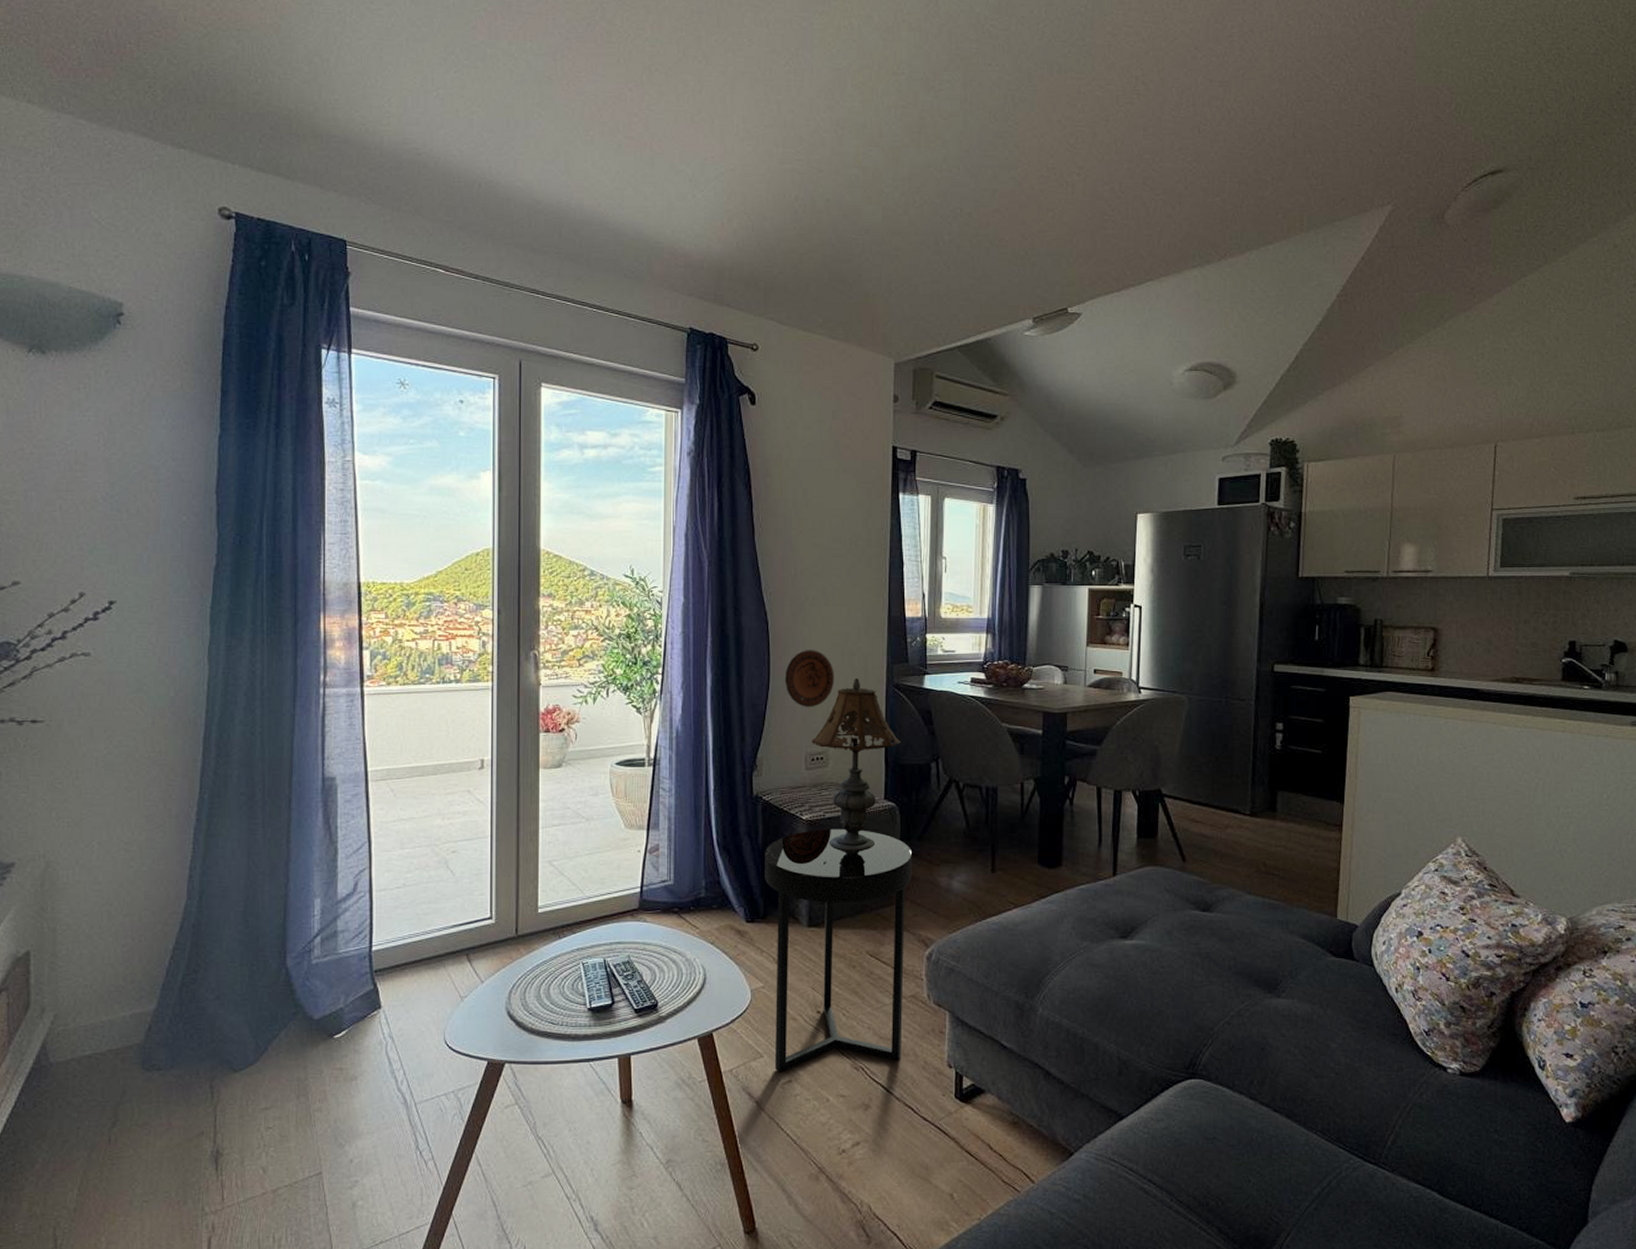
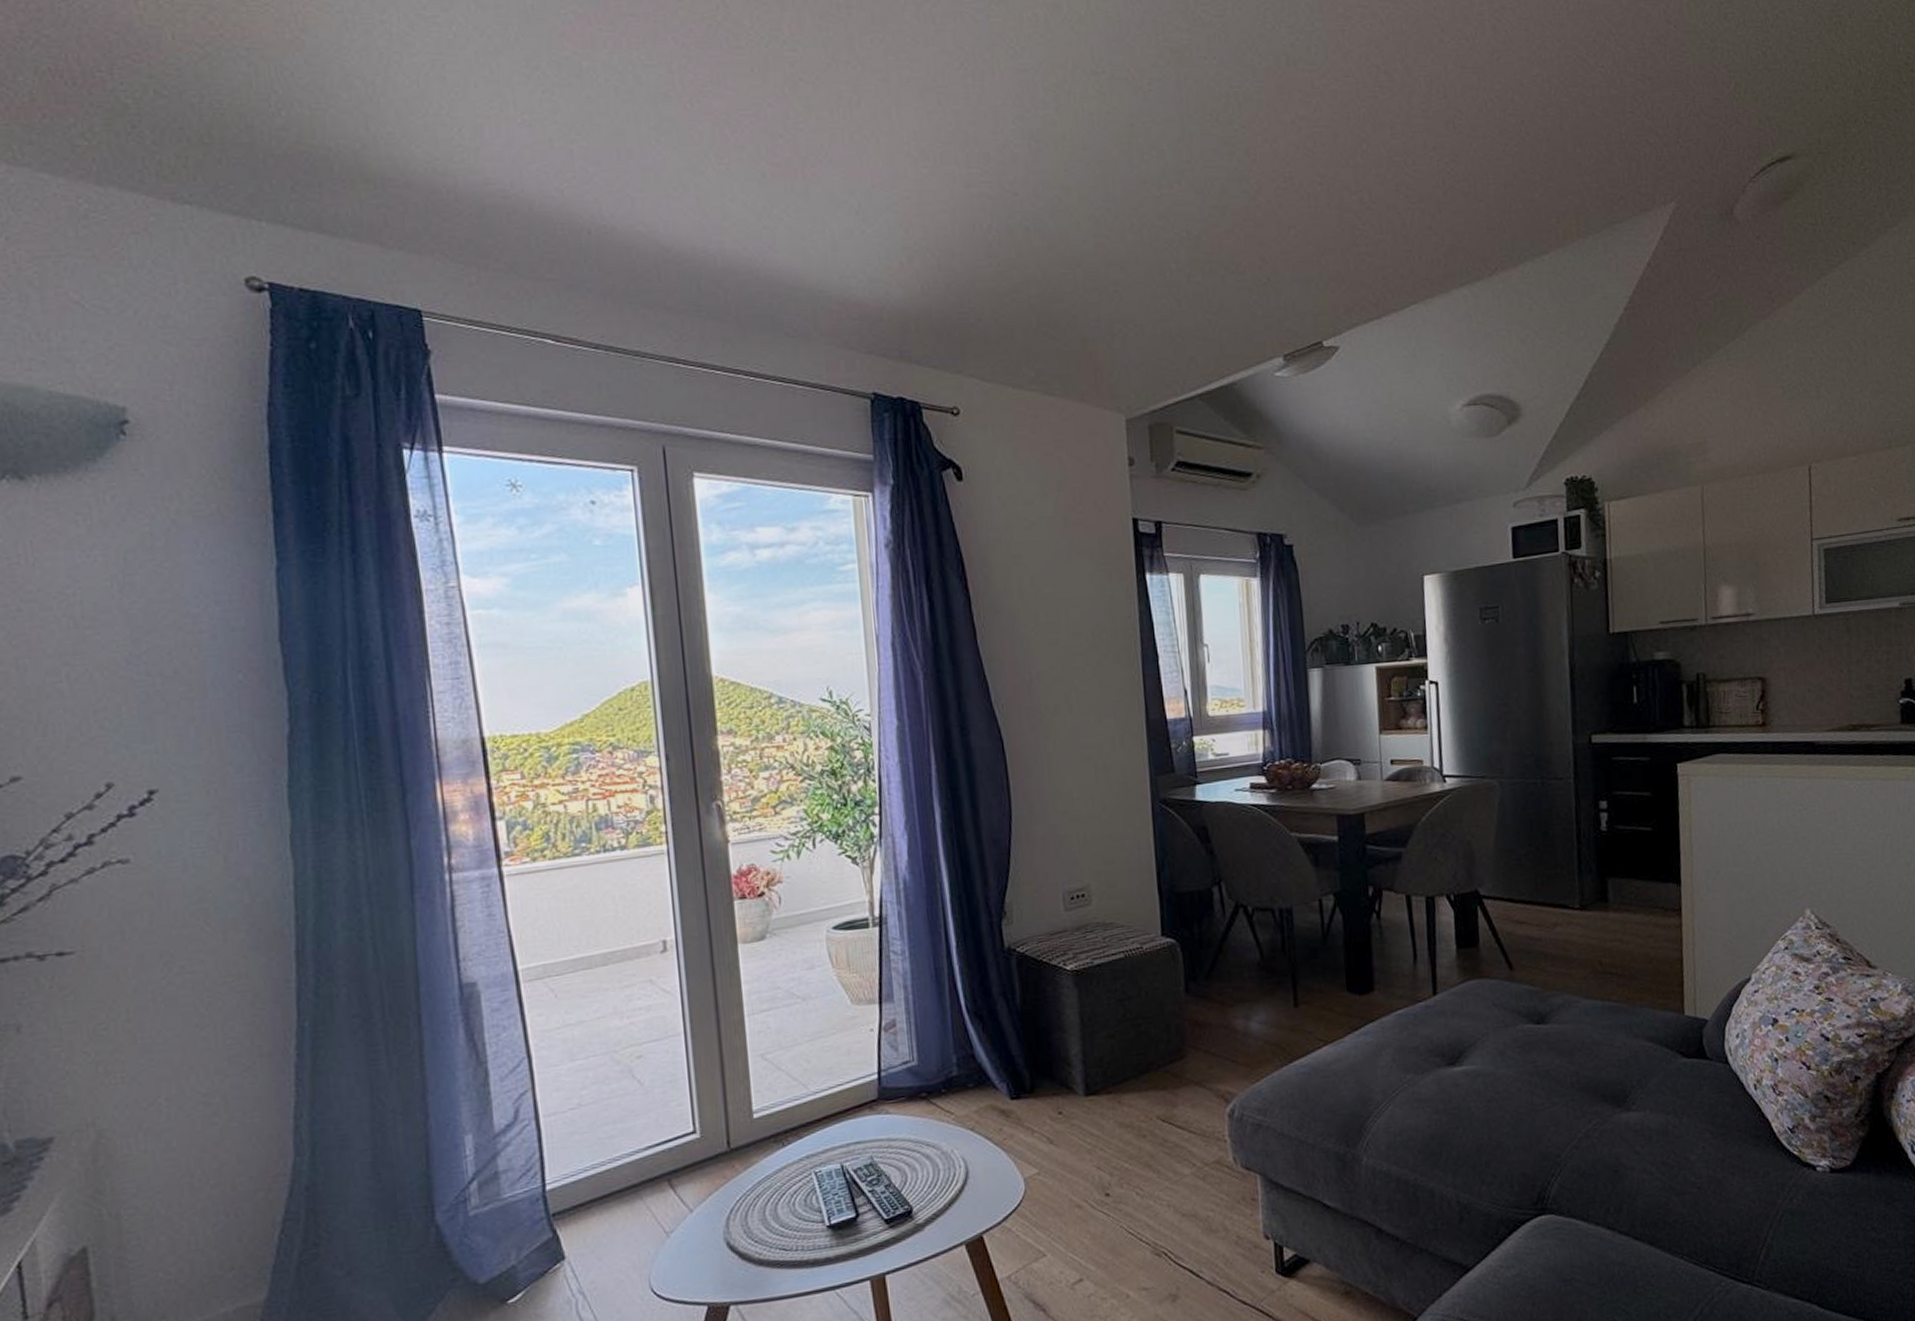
side table: present [765,828,913,1073] -> none [1025,975,1210,1272]
decorative plate: present [784,650,835,708] -> none [1029,768,1090,838]
table lamp: present [802,677,902,862] -> none [1052,795,1176,1018]

